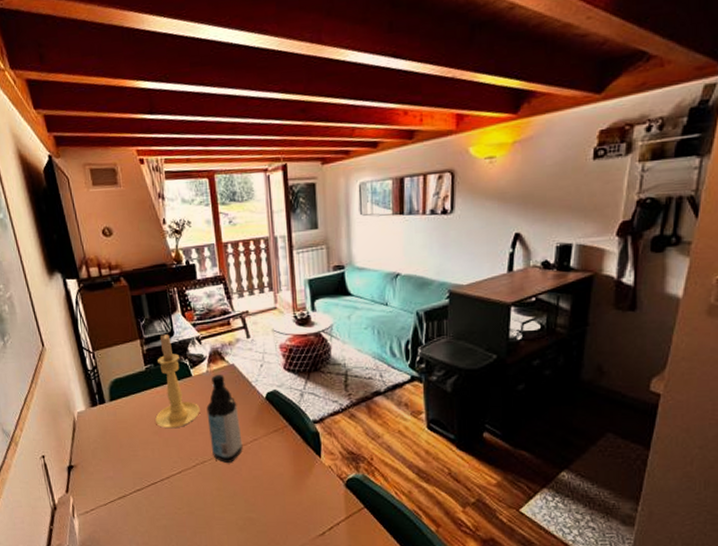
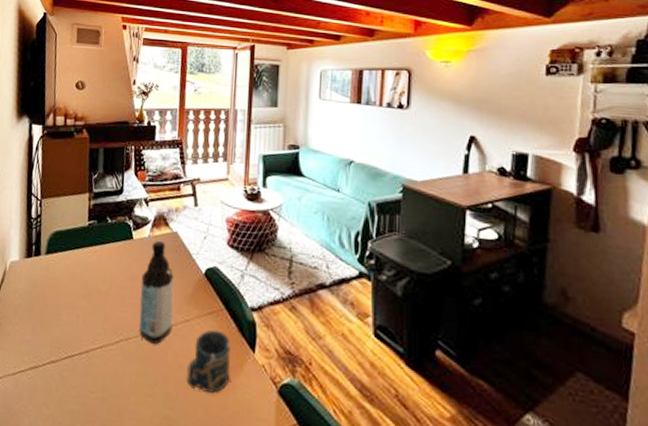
candle holder: present [155,334,200,429] -> none [87,191,135,295]
cup: none [262,444,301,494] -> present [186,329,231,393]

